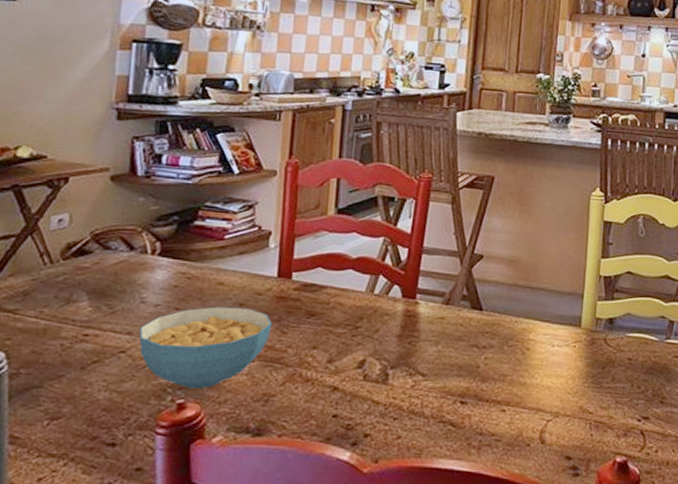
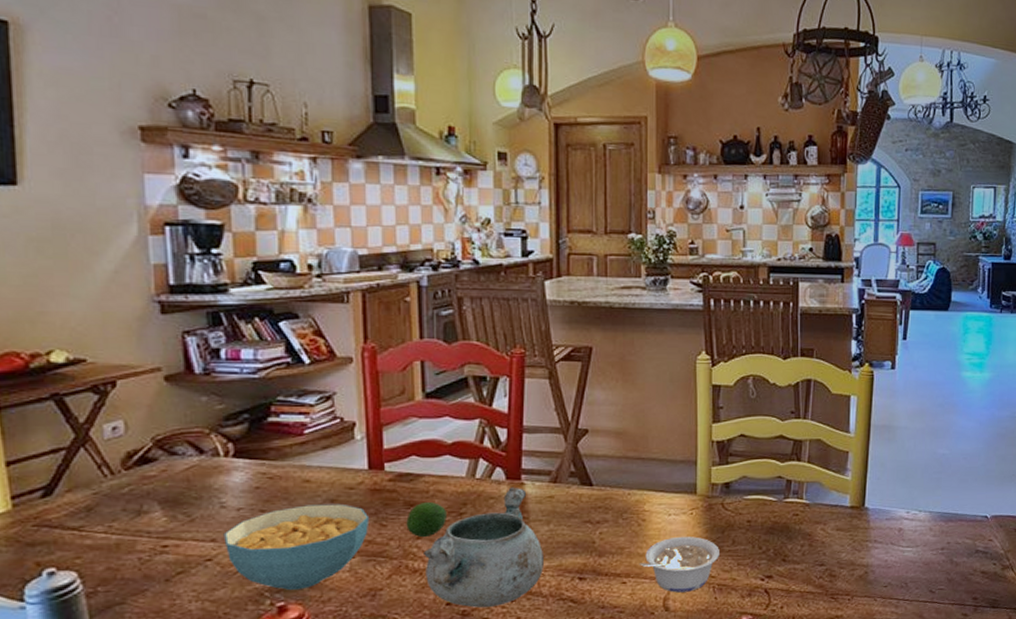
fruit: none [305,312,344,348] -> present [406,501,446,538]
decorative bowl: none [317,305,430,424] -> present [424,487,543,608]
legume: none [519,368,599,426] -> present [638,536,719,593]

